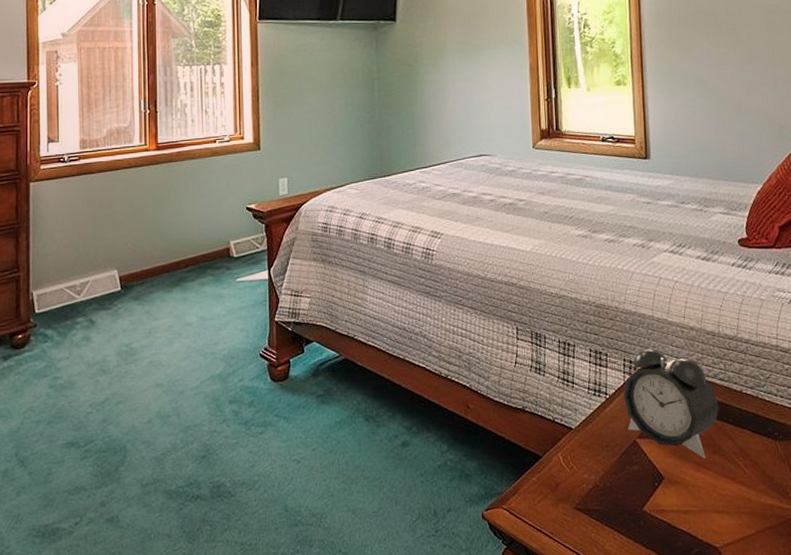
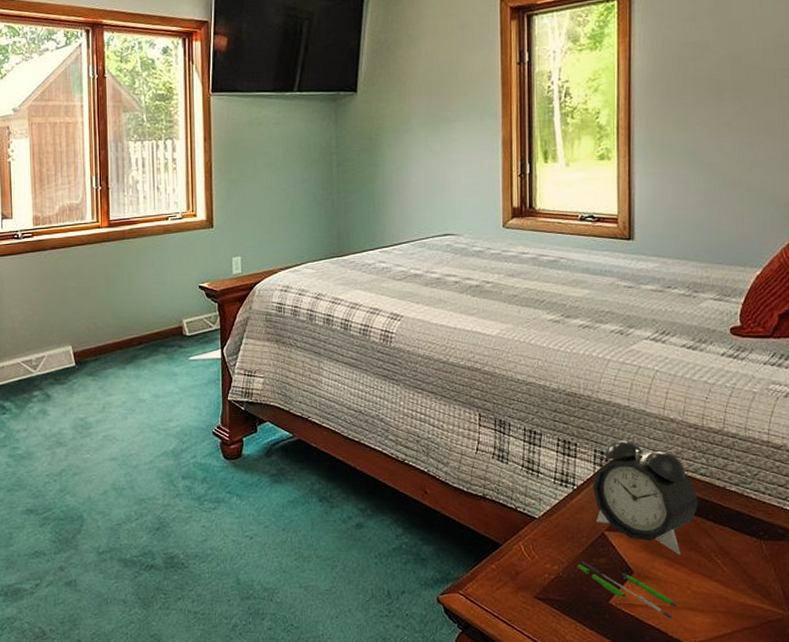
pen: none [612,469,705,523] -> present [577,561,677,619]

